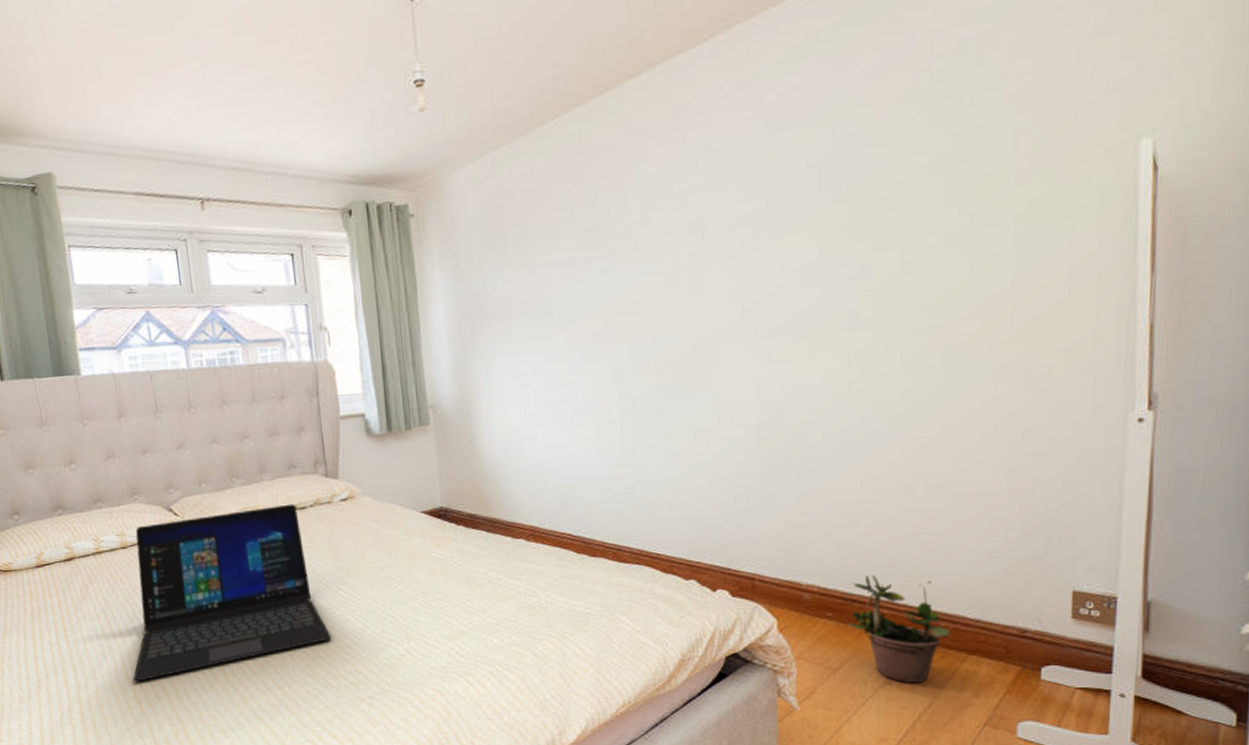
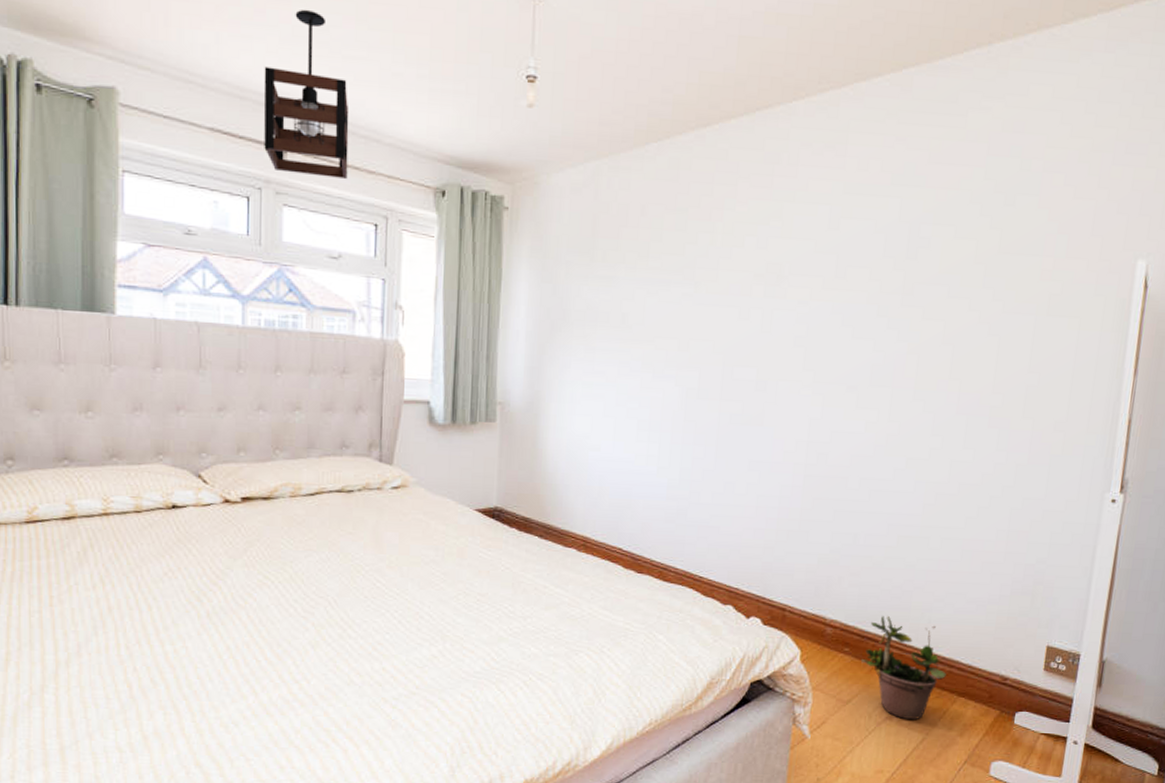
laptop: present [133,503,332,682] -> none [127,485,362,663]
pendant light: none [173,63,260,221] -> present [263,9,349,180]

